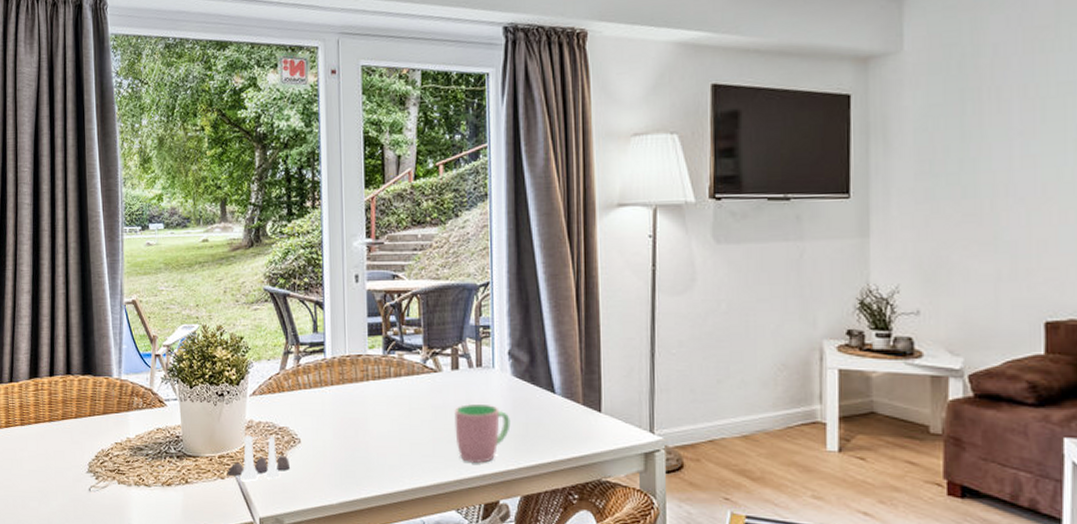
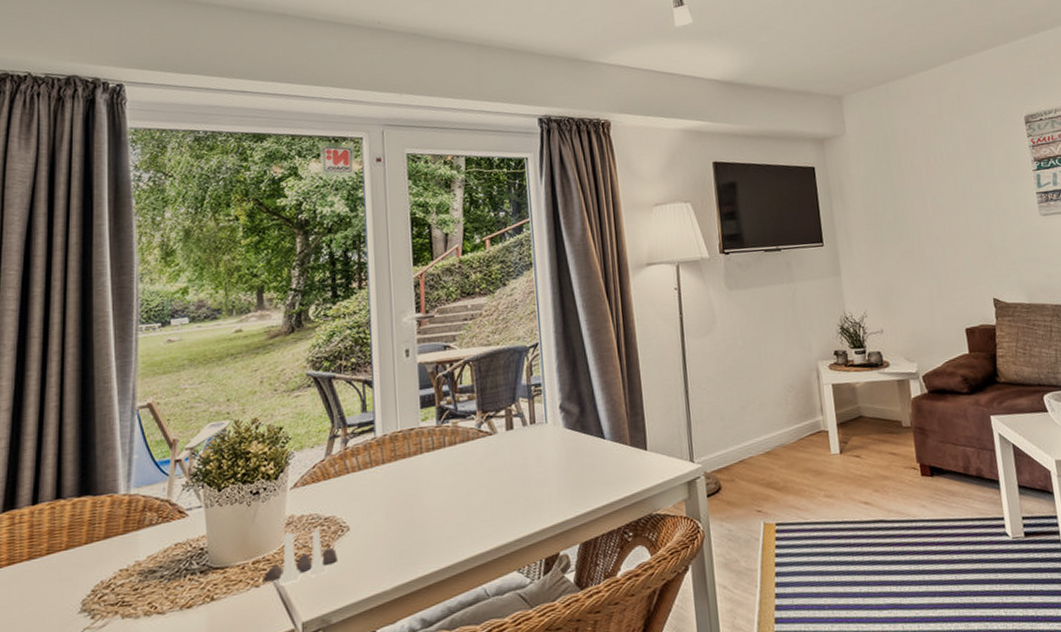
cup: present [454,404,511,463] -> none [511,459,566,519]

